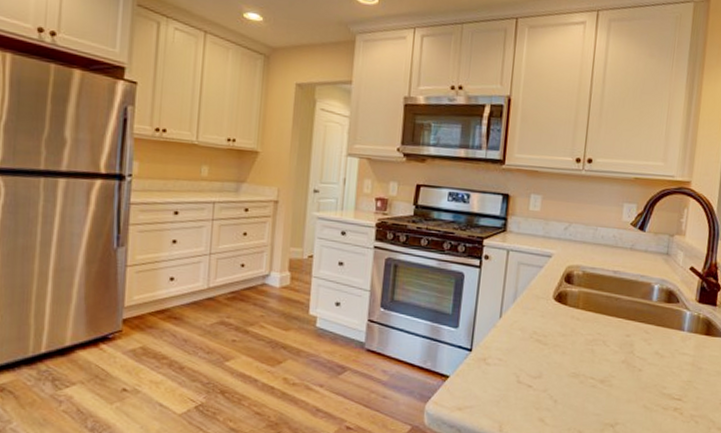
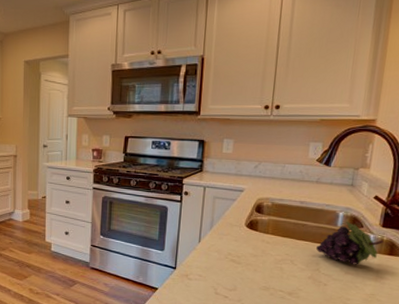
fruit: none [629,295,700,347] -> present [315,221,384,265]

